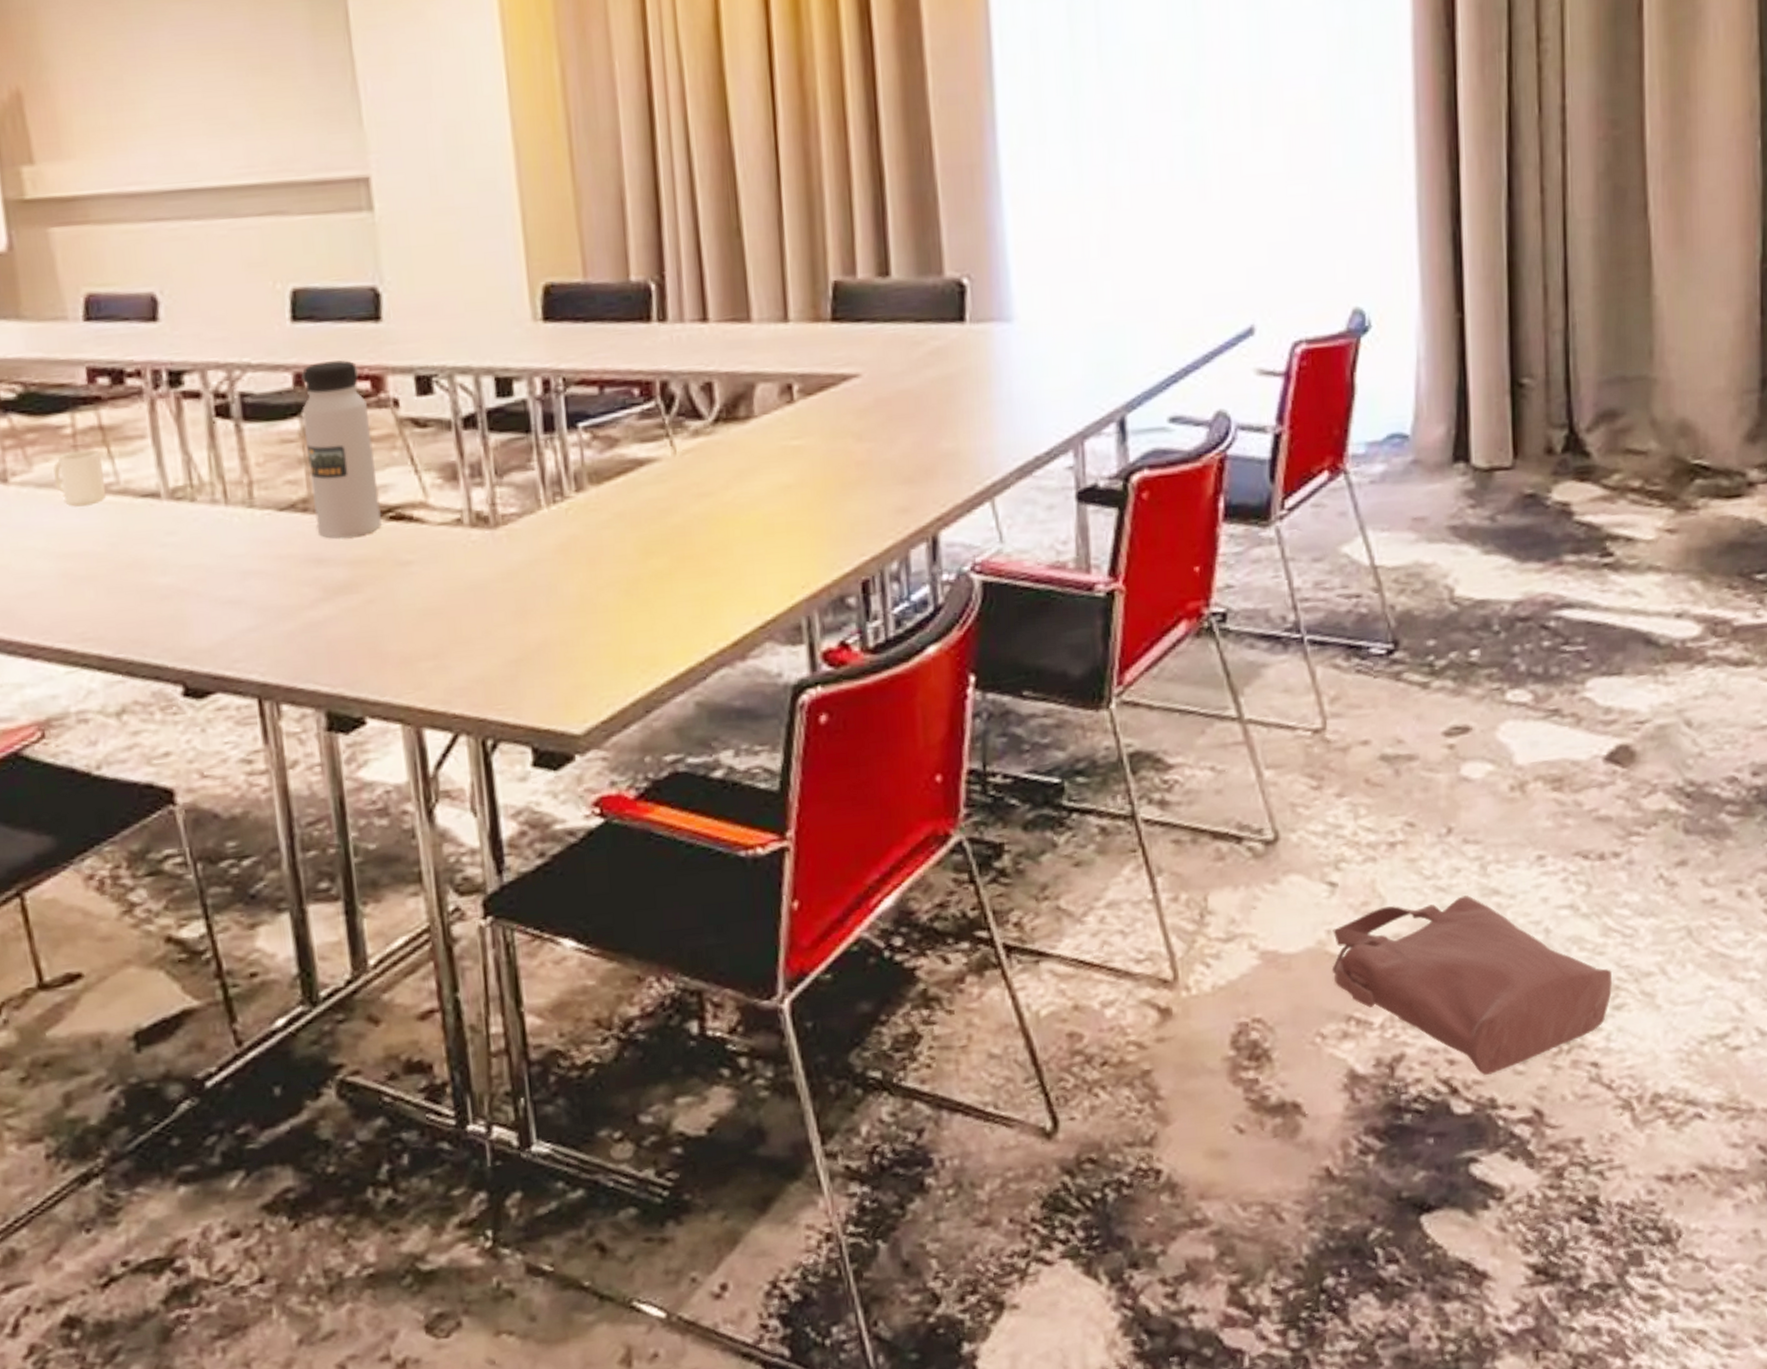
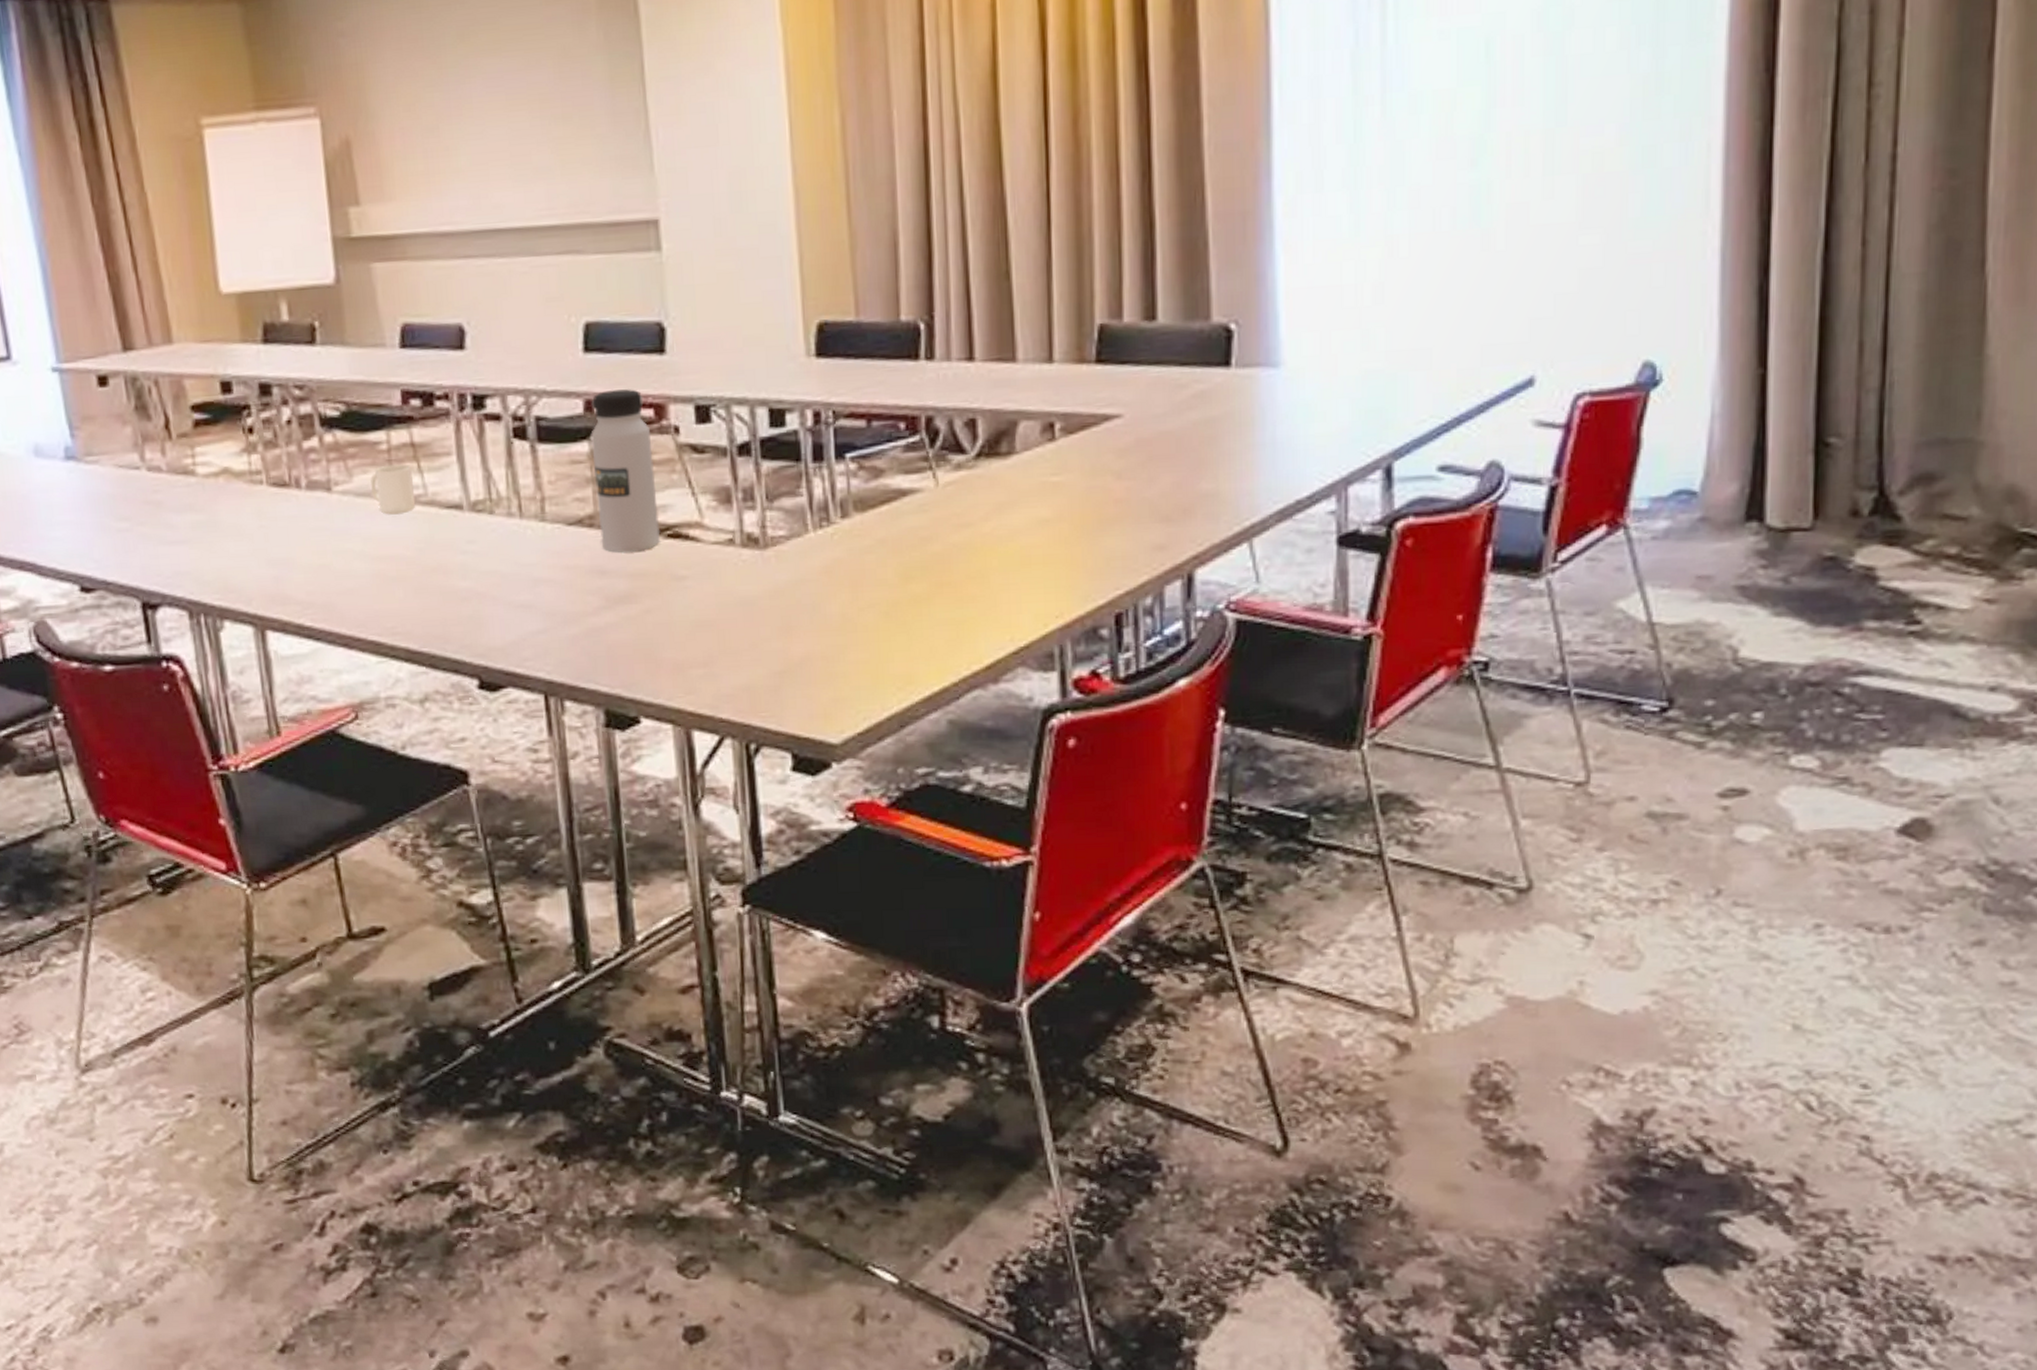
tote bag: present [1332,895,1612,1075] -> none [1582,958,1891,1137]

